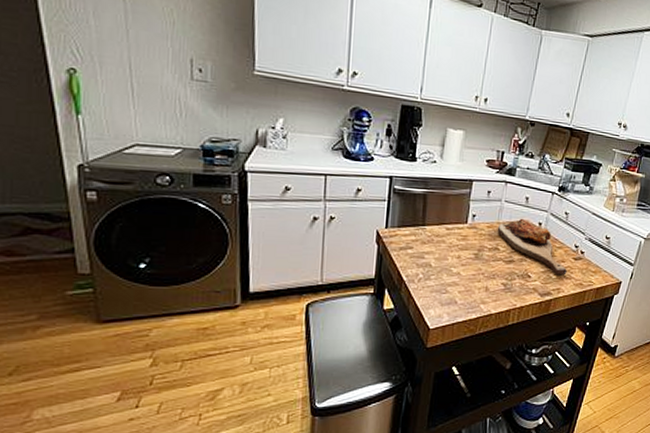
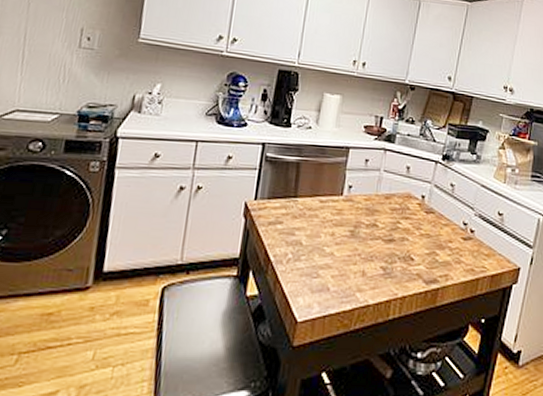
cutting board: present [497,218,567,276] -> none [375,190,456,259]

